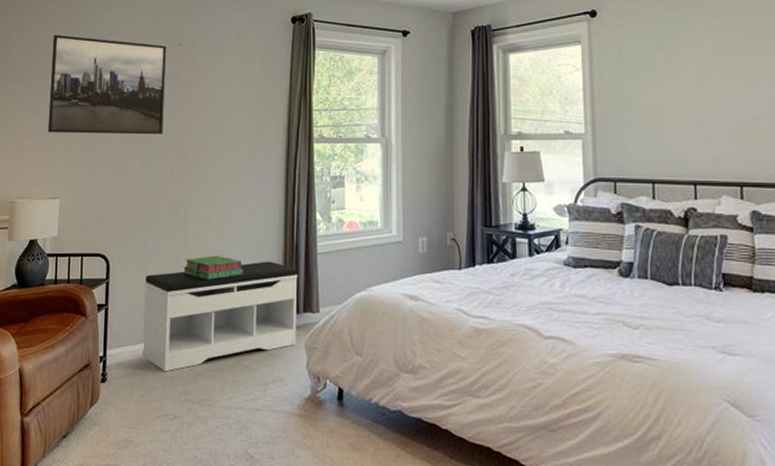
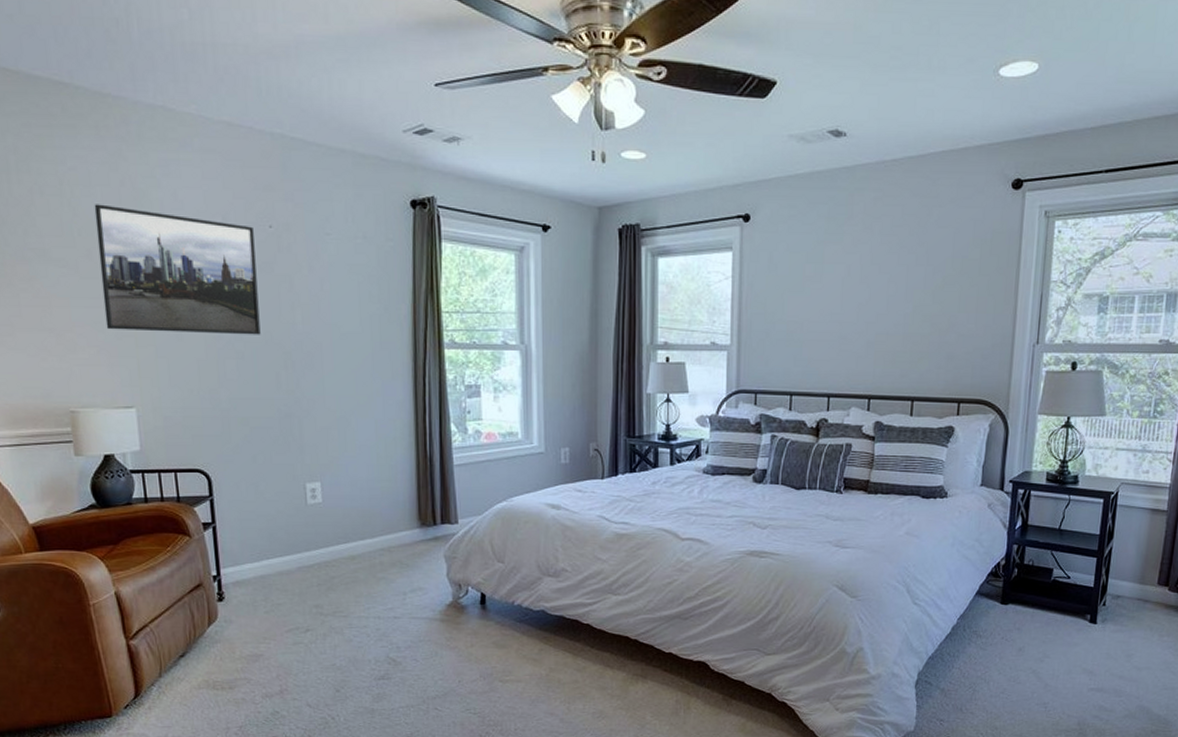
bench: present [142,261,298,372] -> none [256,474,434,588]
stack of books: present [183,256,244,280] -> none [301,469,372,494]

